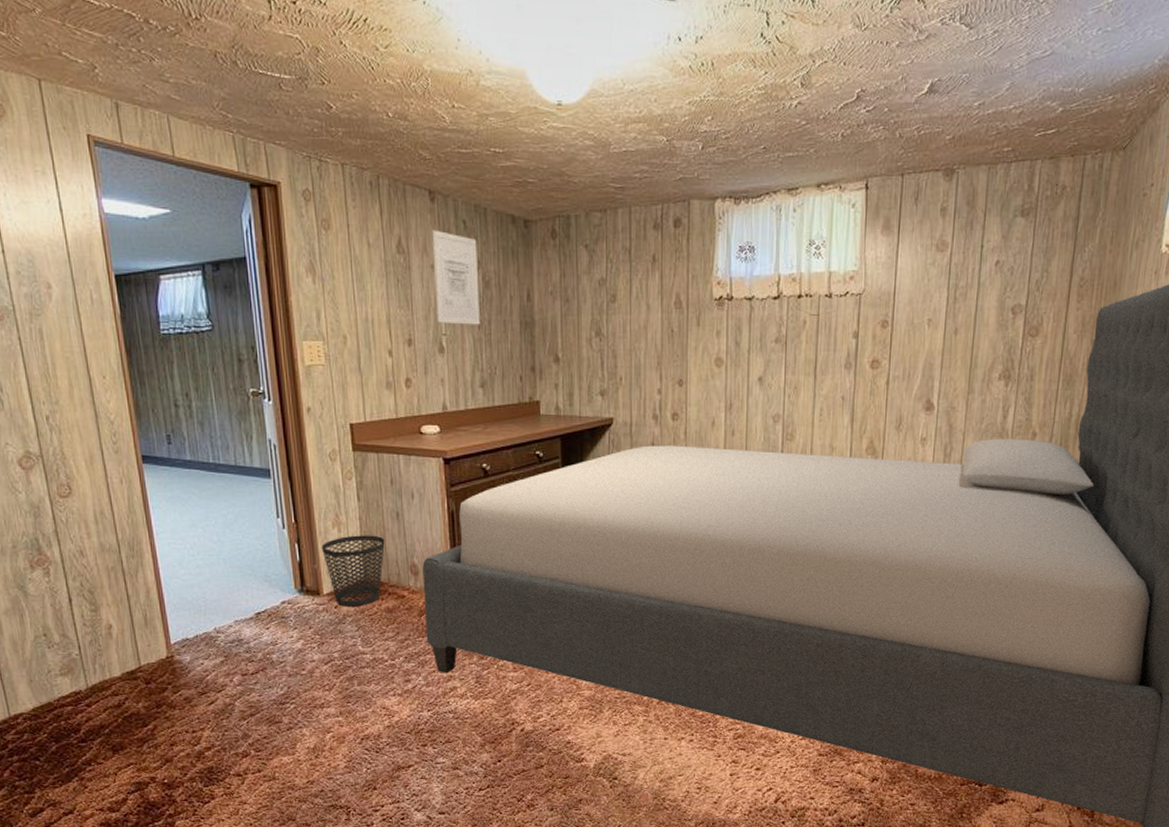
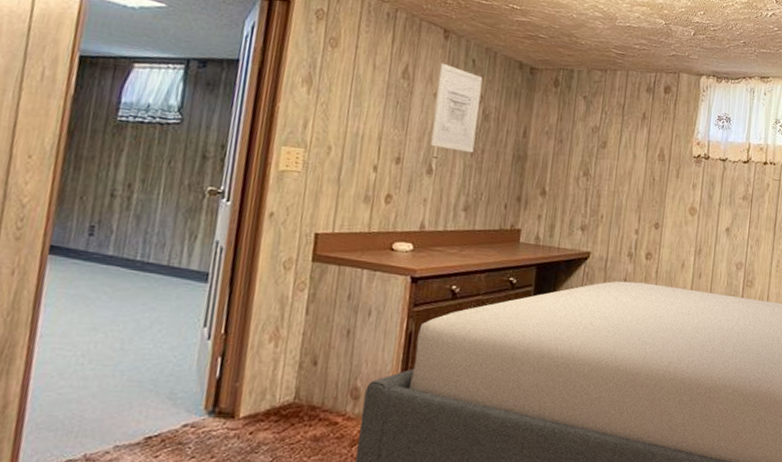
wastebasket: present [321,535,385,607] -> none [249,351,328,434]

